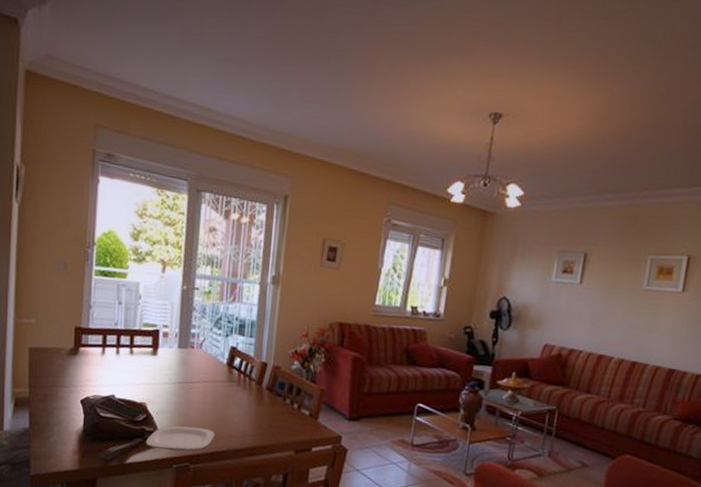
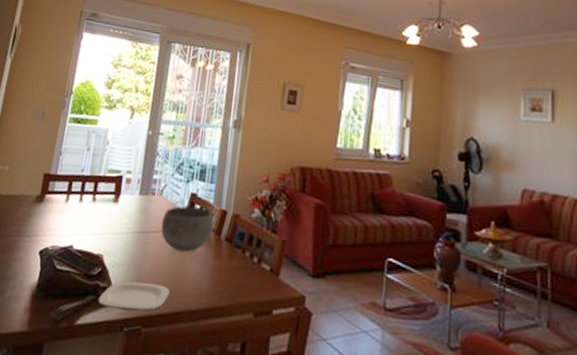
bowl: none [203,358,255,400] -> present [161,206,214,252]

